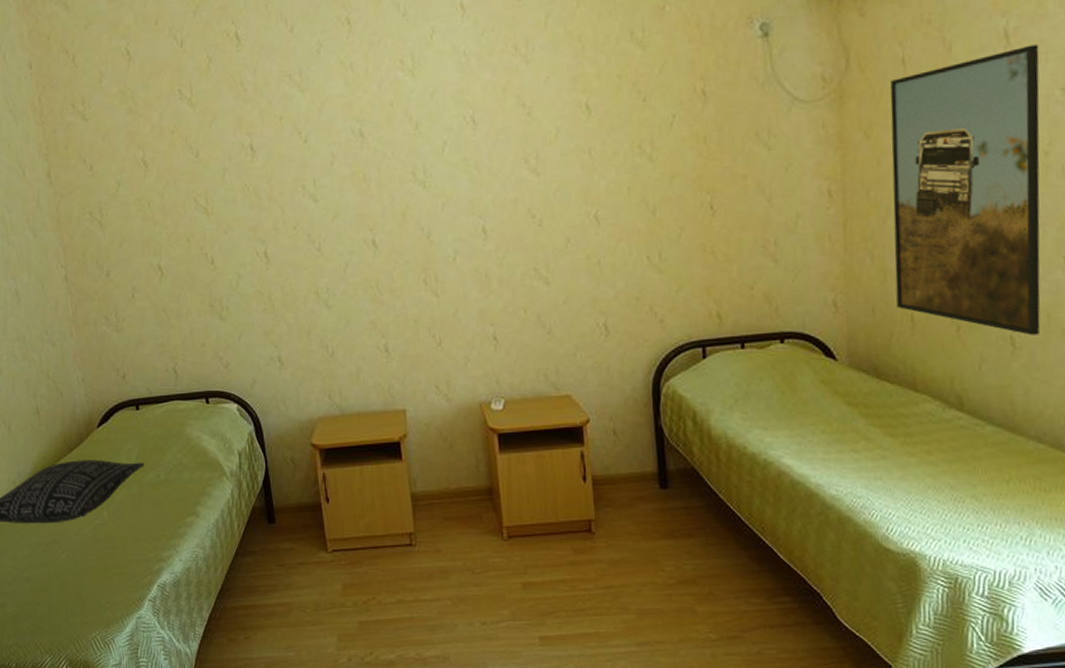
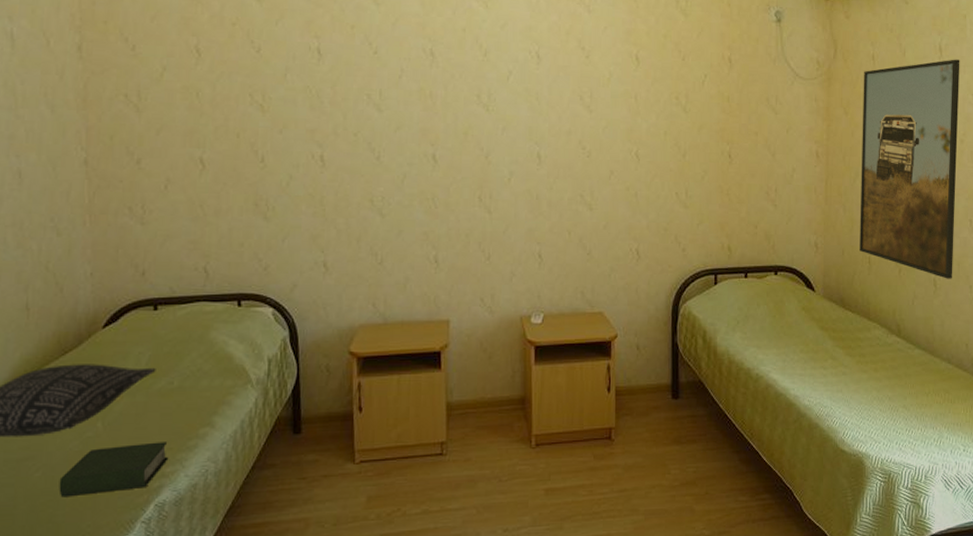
book: none [80,529,164,577] -> present [59,442,169,498]

